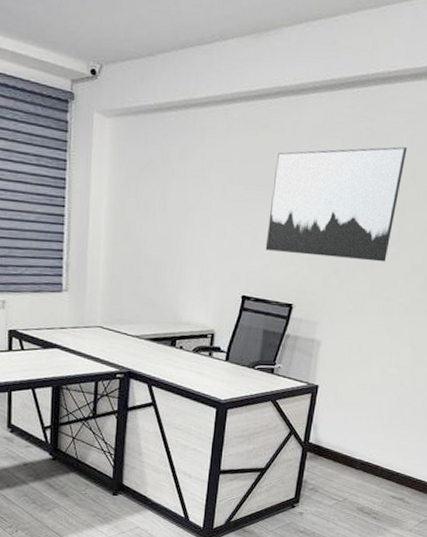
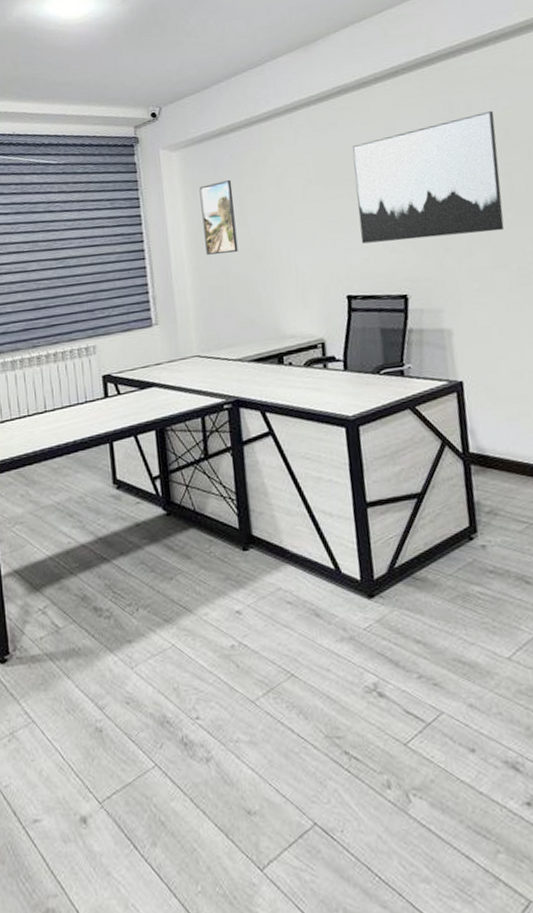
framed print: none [124,160,160,236] -> present [199,179,238,255]

